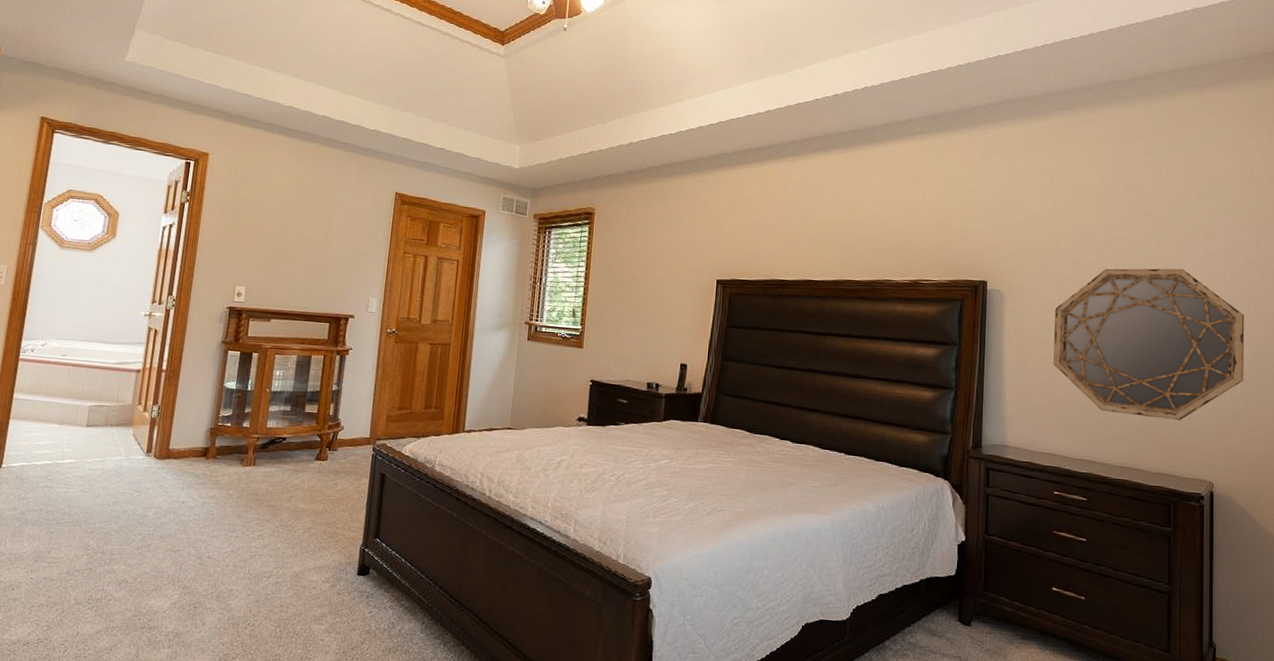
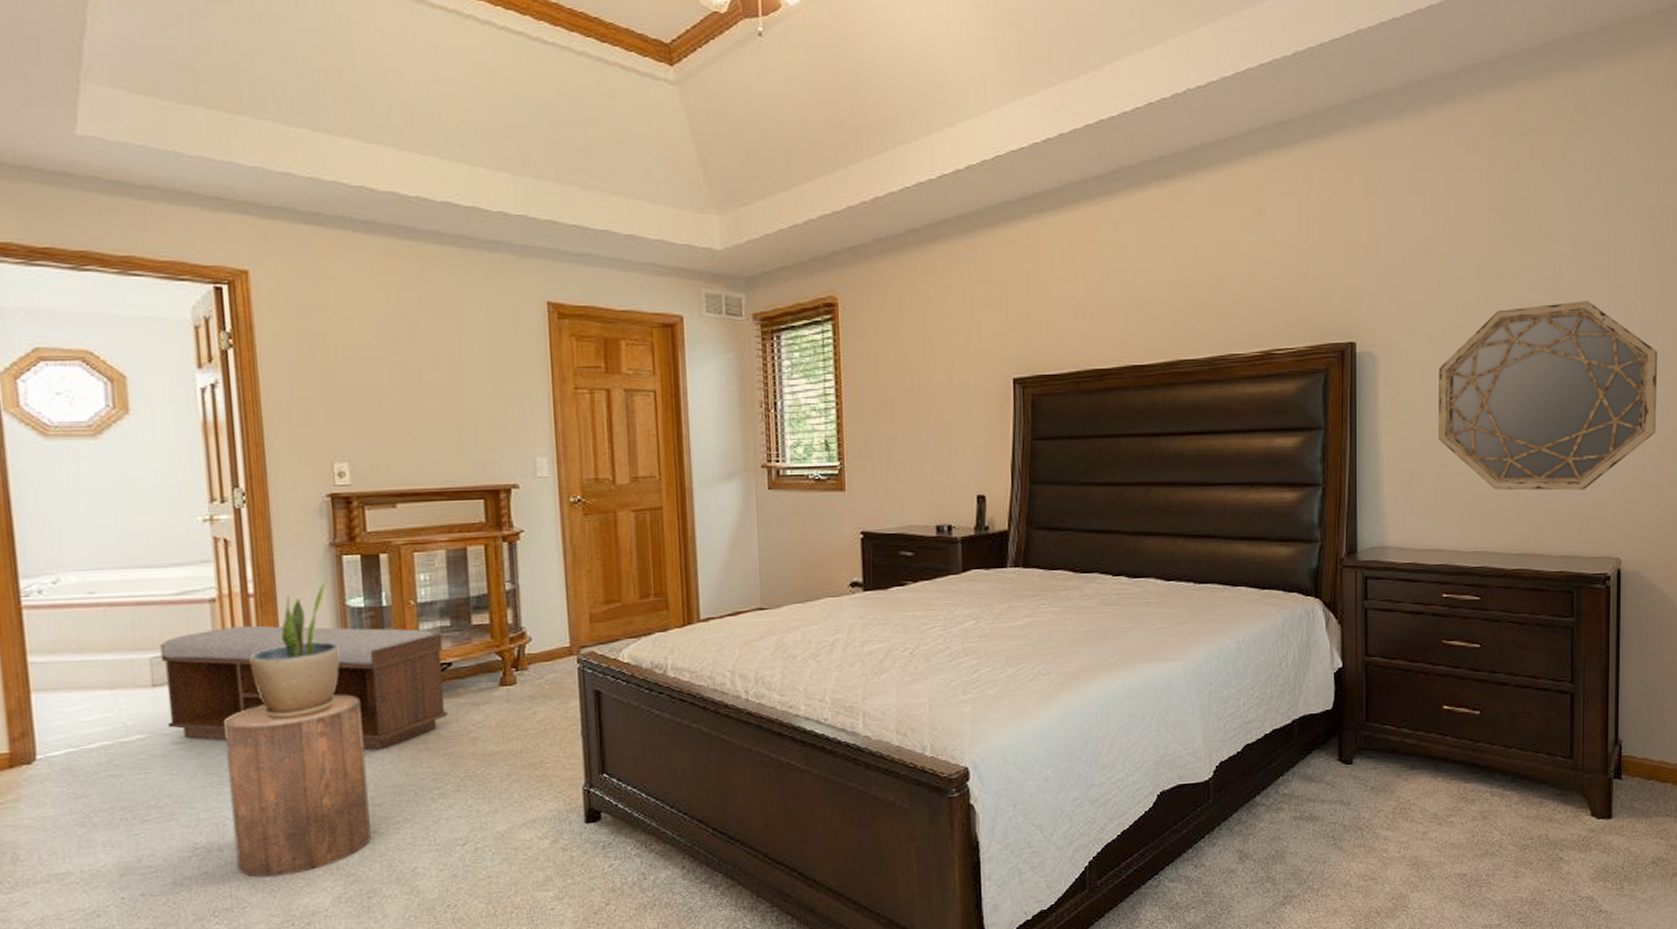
bench: none [89,391,284,495] -> present [160,625,448,750]
stool: none [111,449,220,581] -> present [223,694,371,878]
potted plant: none [152,366,216,464] -> present [249,579,340,720]

